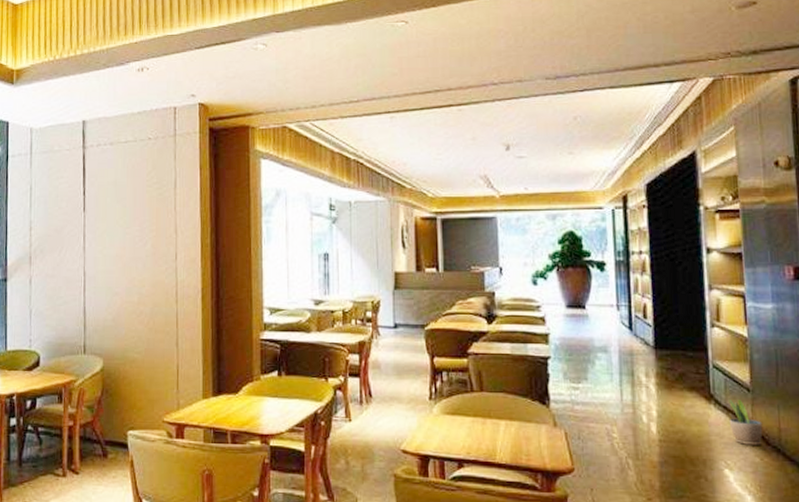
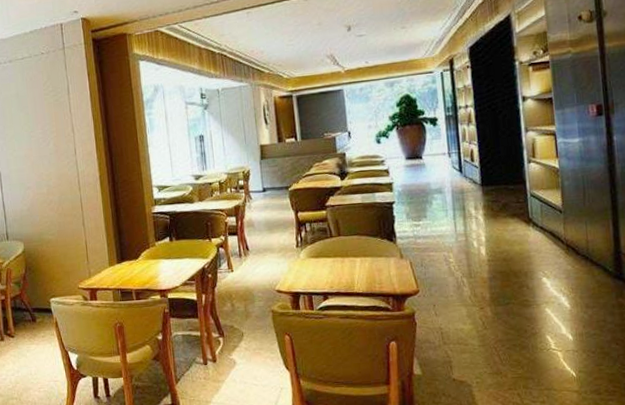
potted plant: present [729,399,763,445] -> none [544,220,574,256]

